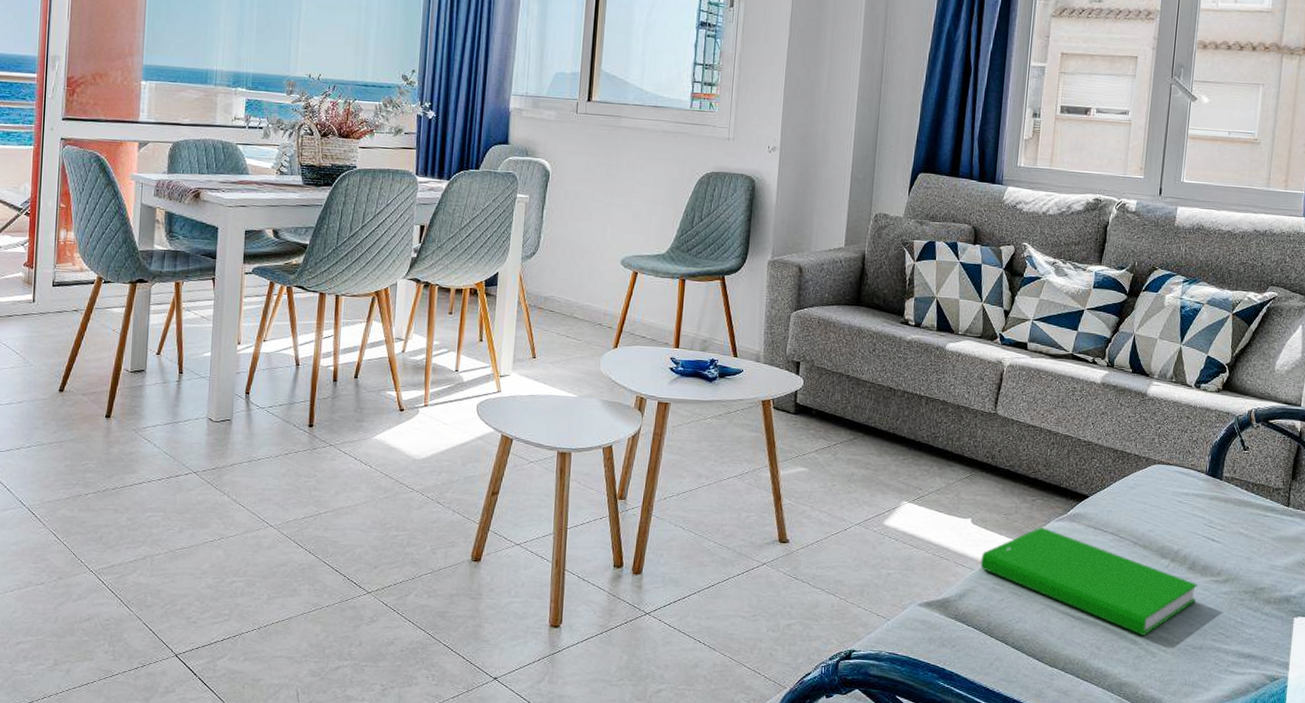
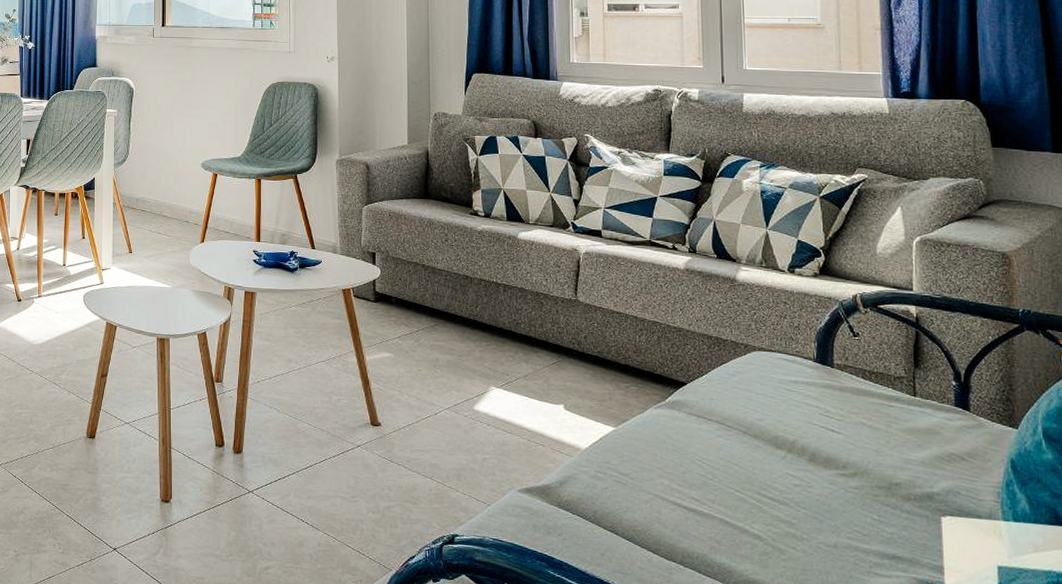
book: present [980,527,1197,637] -> none [578,414,822,532]

